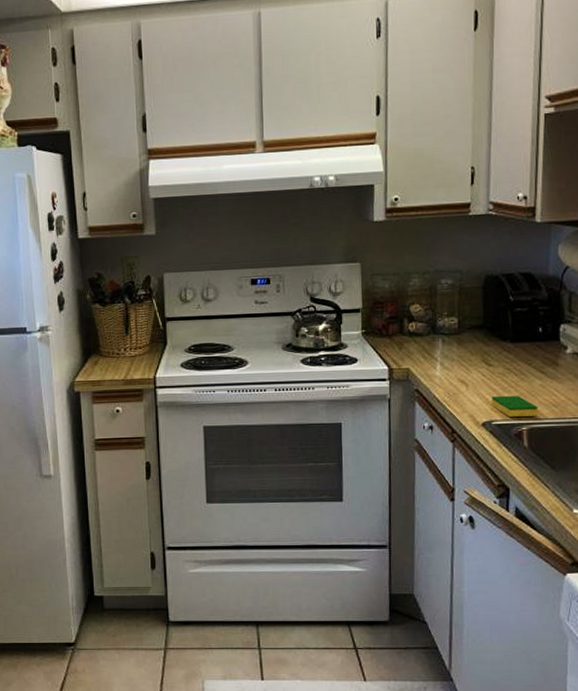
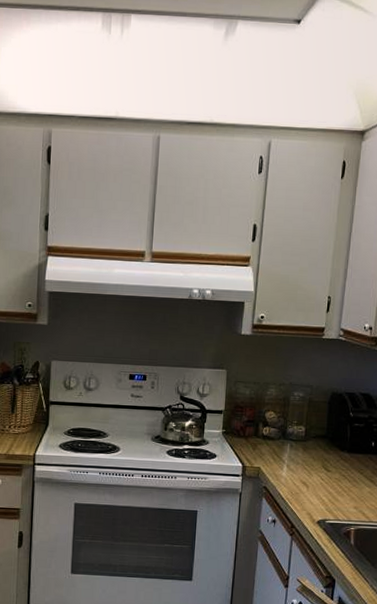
dish sponge: present [491,395,539,417] -> none [327,498,366,519]

